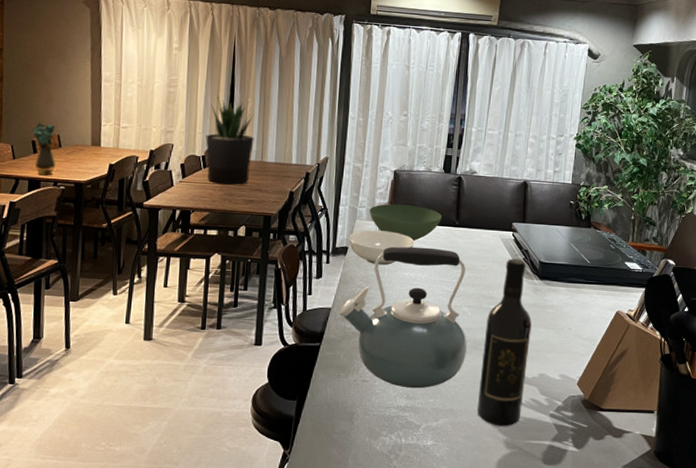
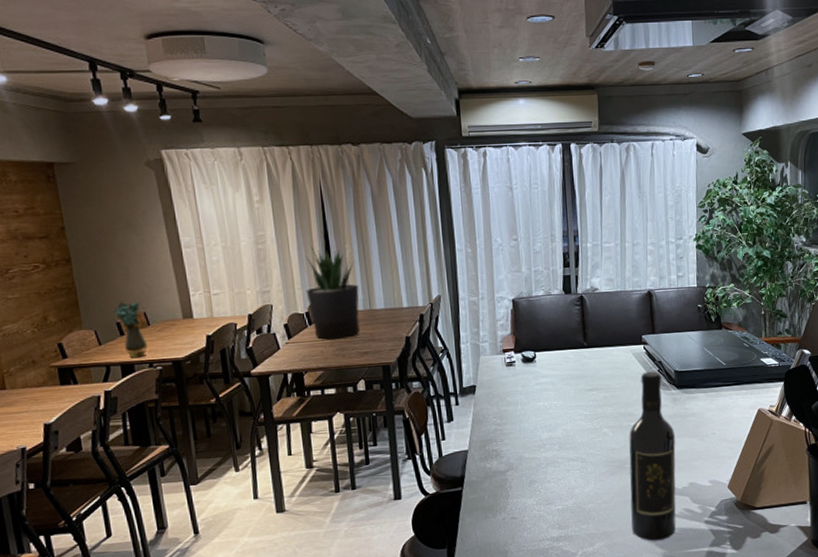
kettle: present [338,246,468,389] -> none [476,373,614,518]
bowl: present [348,230,415,266] -> none [475,362,544,399]
bowl: present [369,203,442,241] -> none [492,332,569,369]

